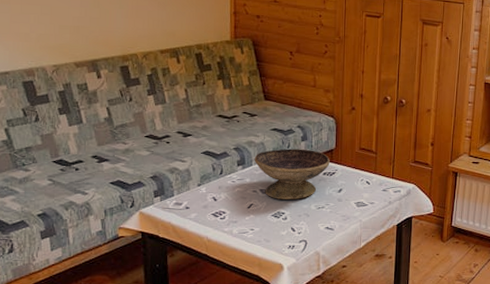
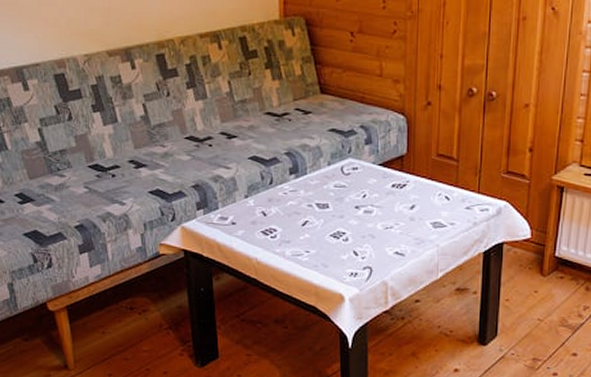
decorative bowl: present [254,149,330,199] -> none [309,154,400,217]

